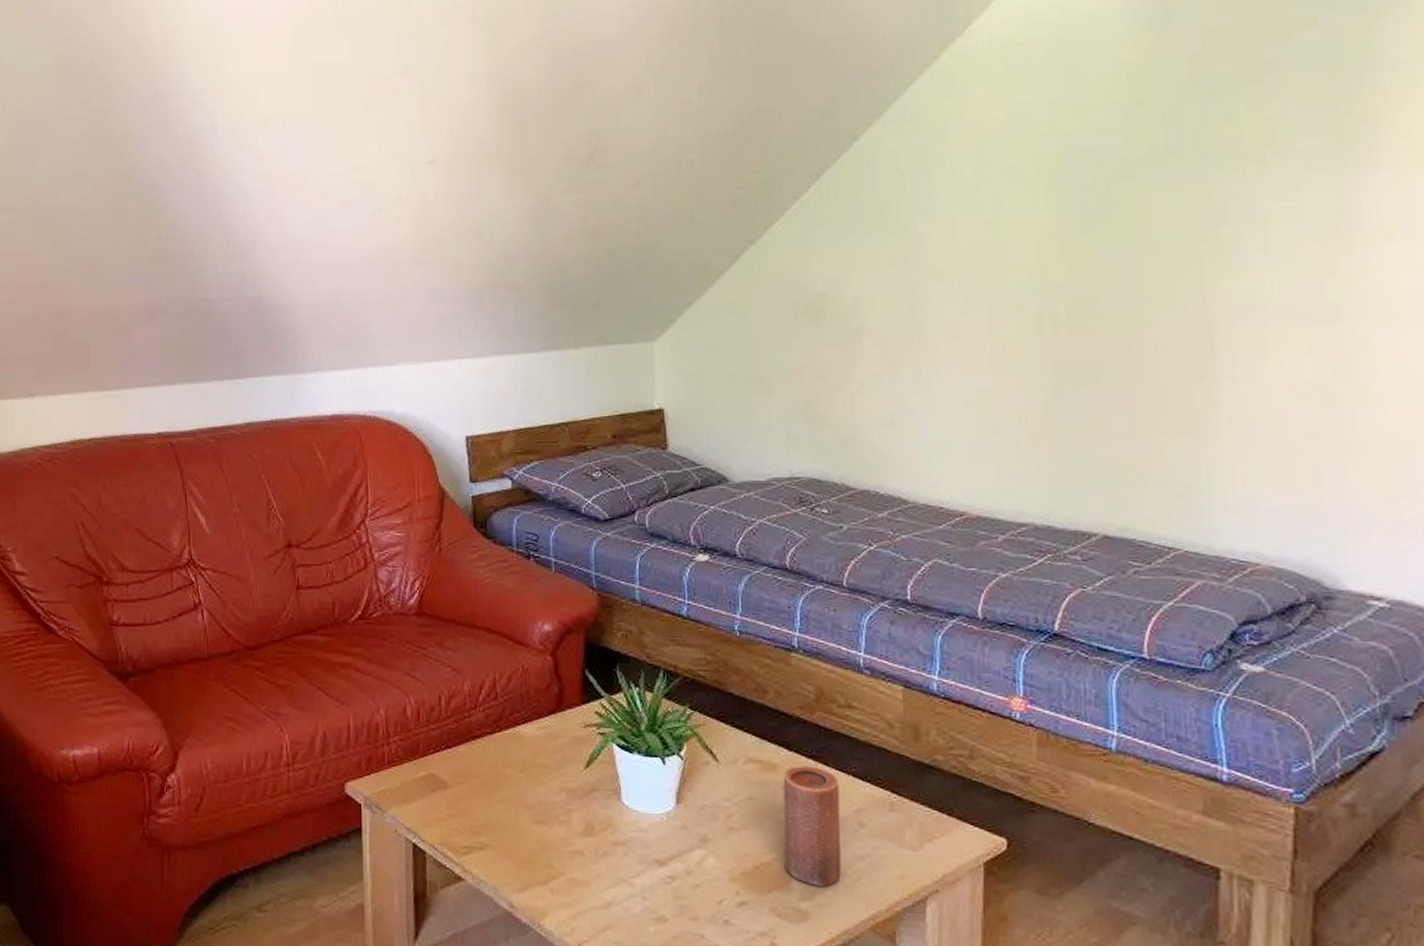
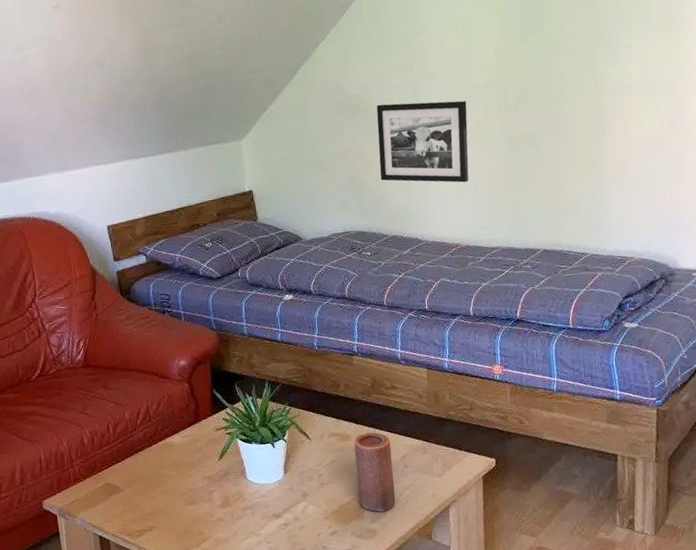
picture frame: none [849,307,990,426] -> present [376,100,469,183]

